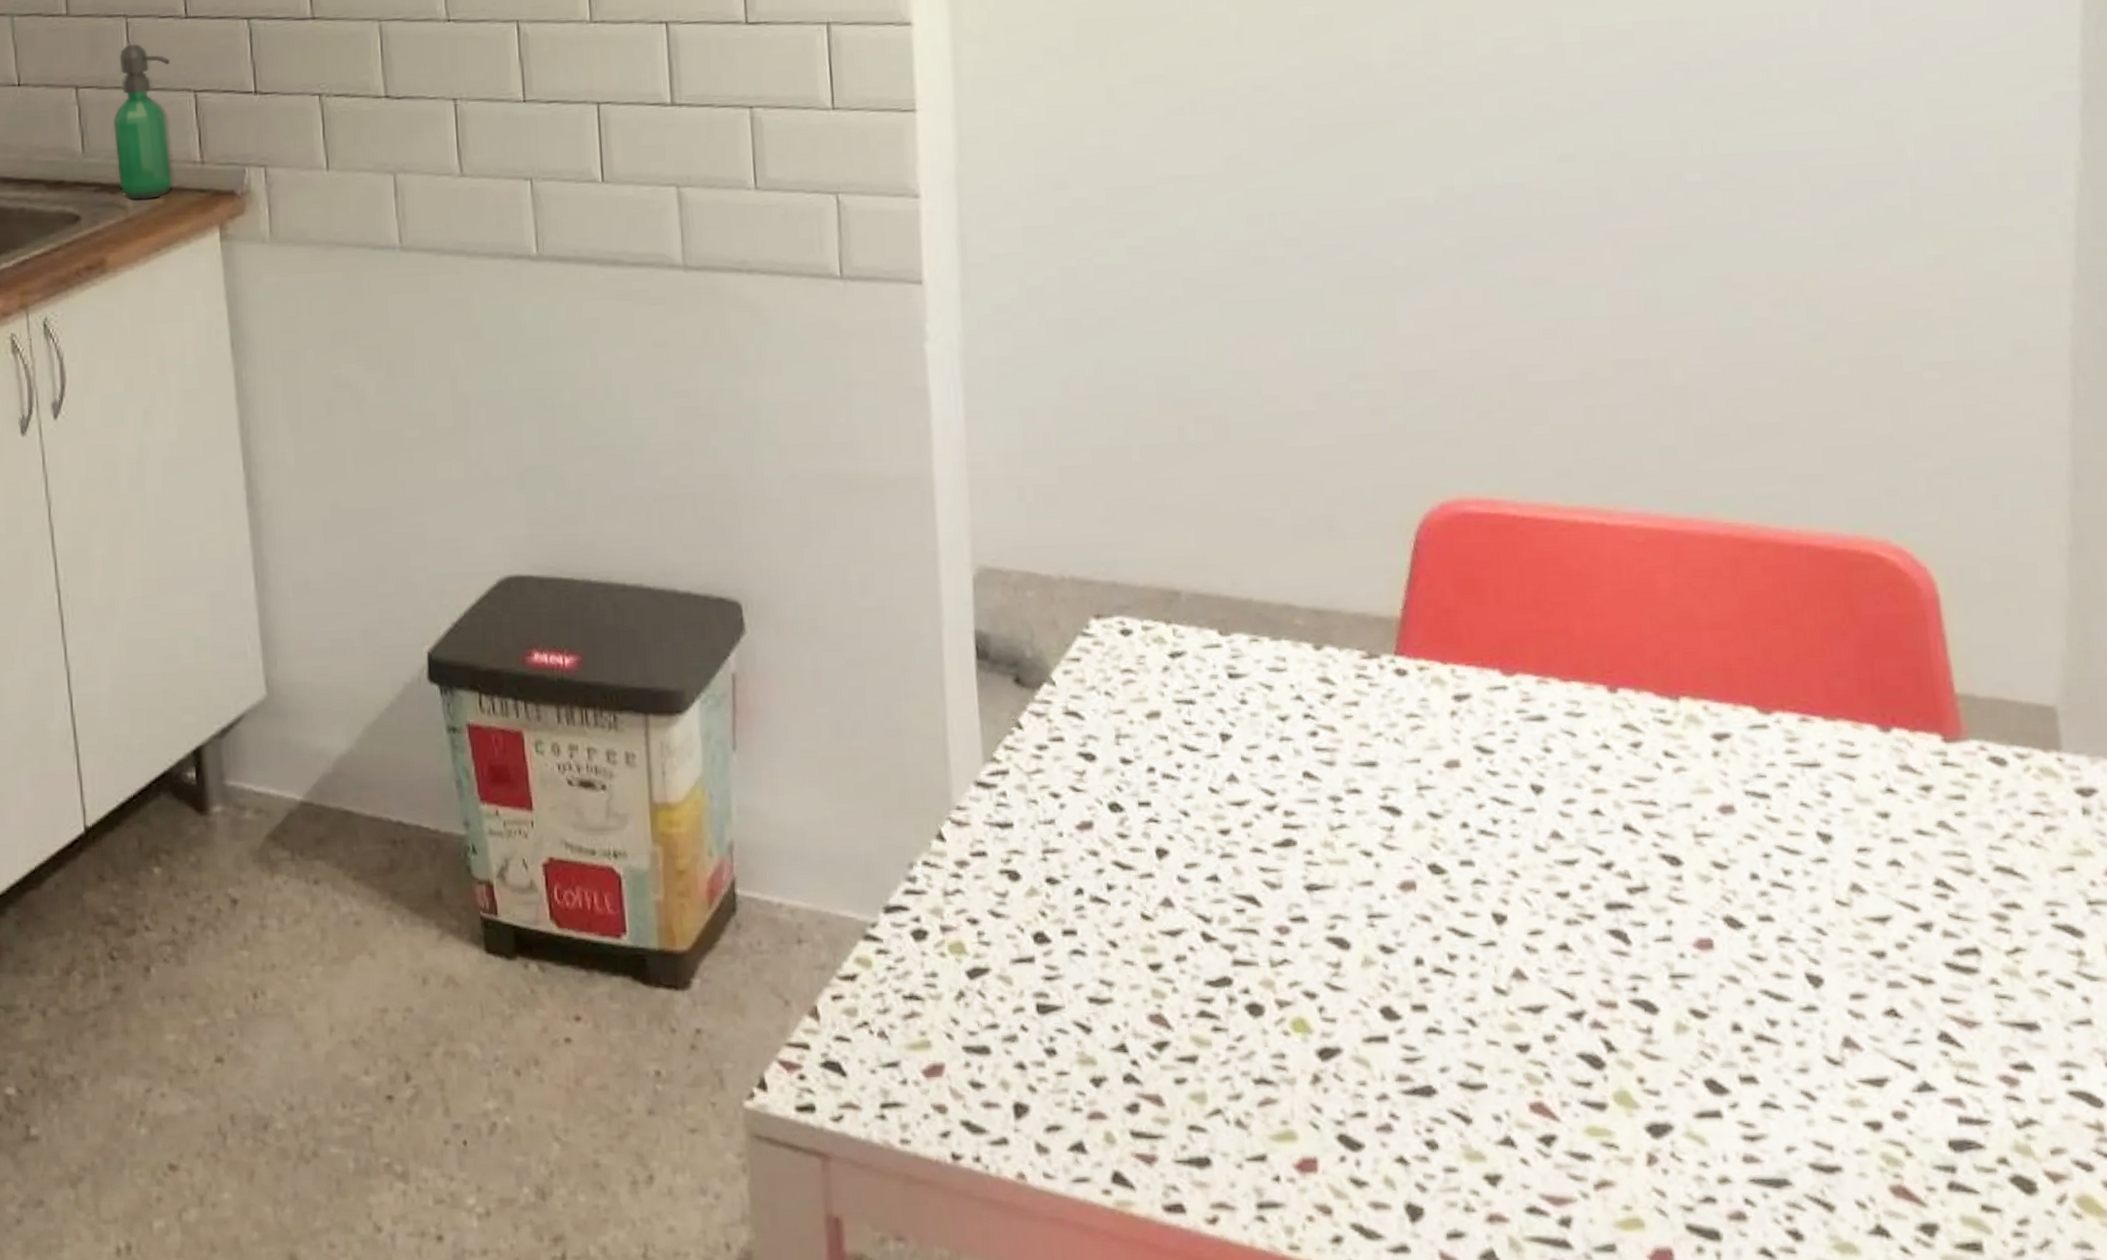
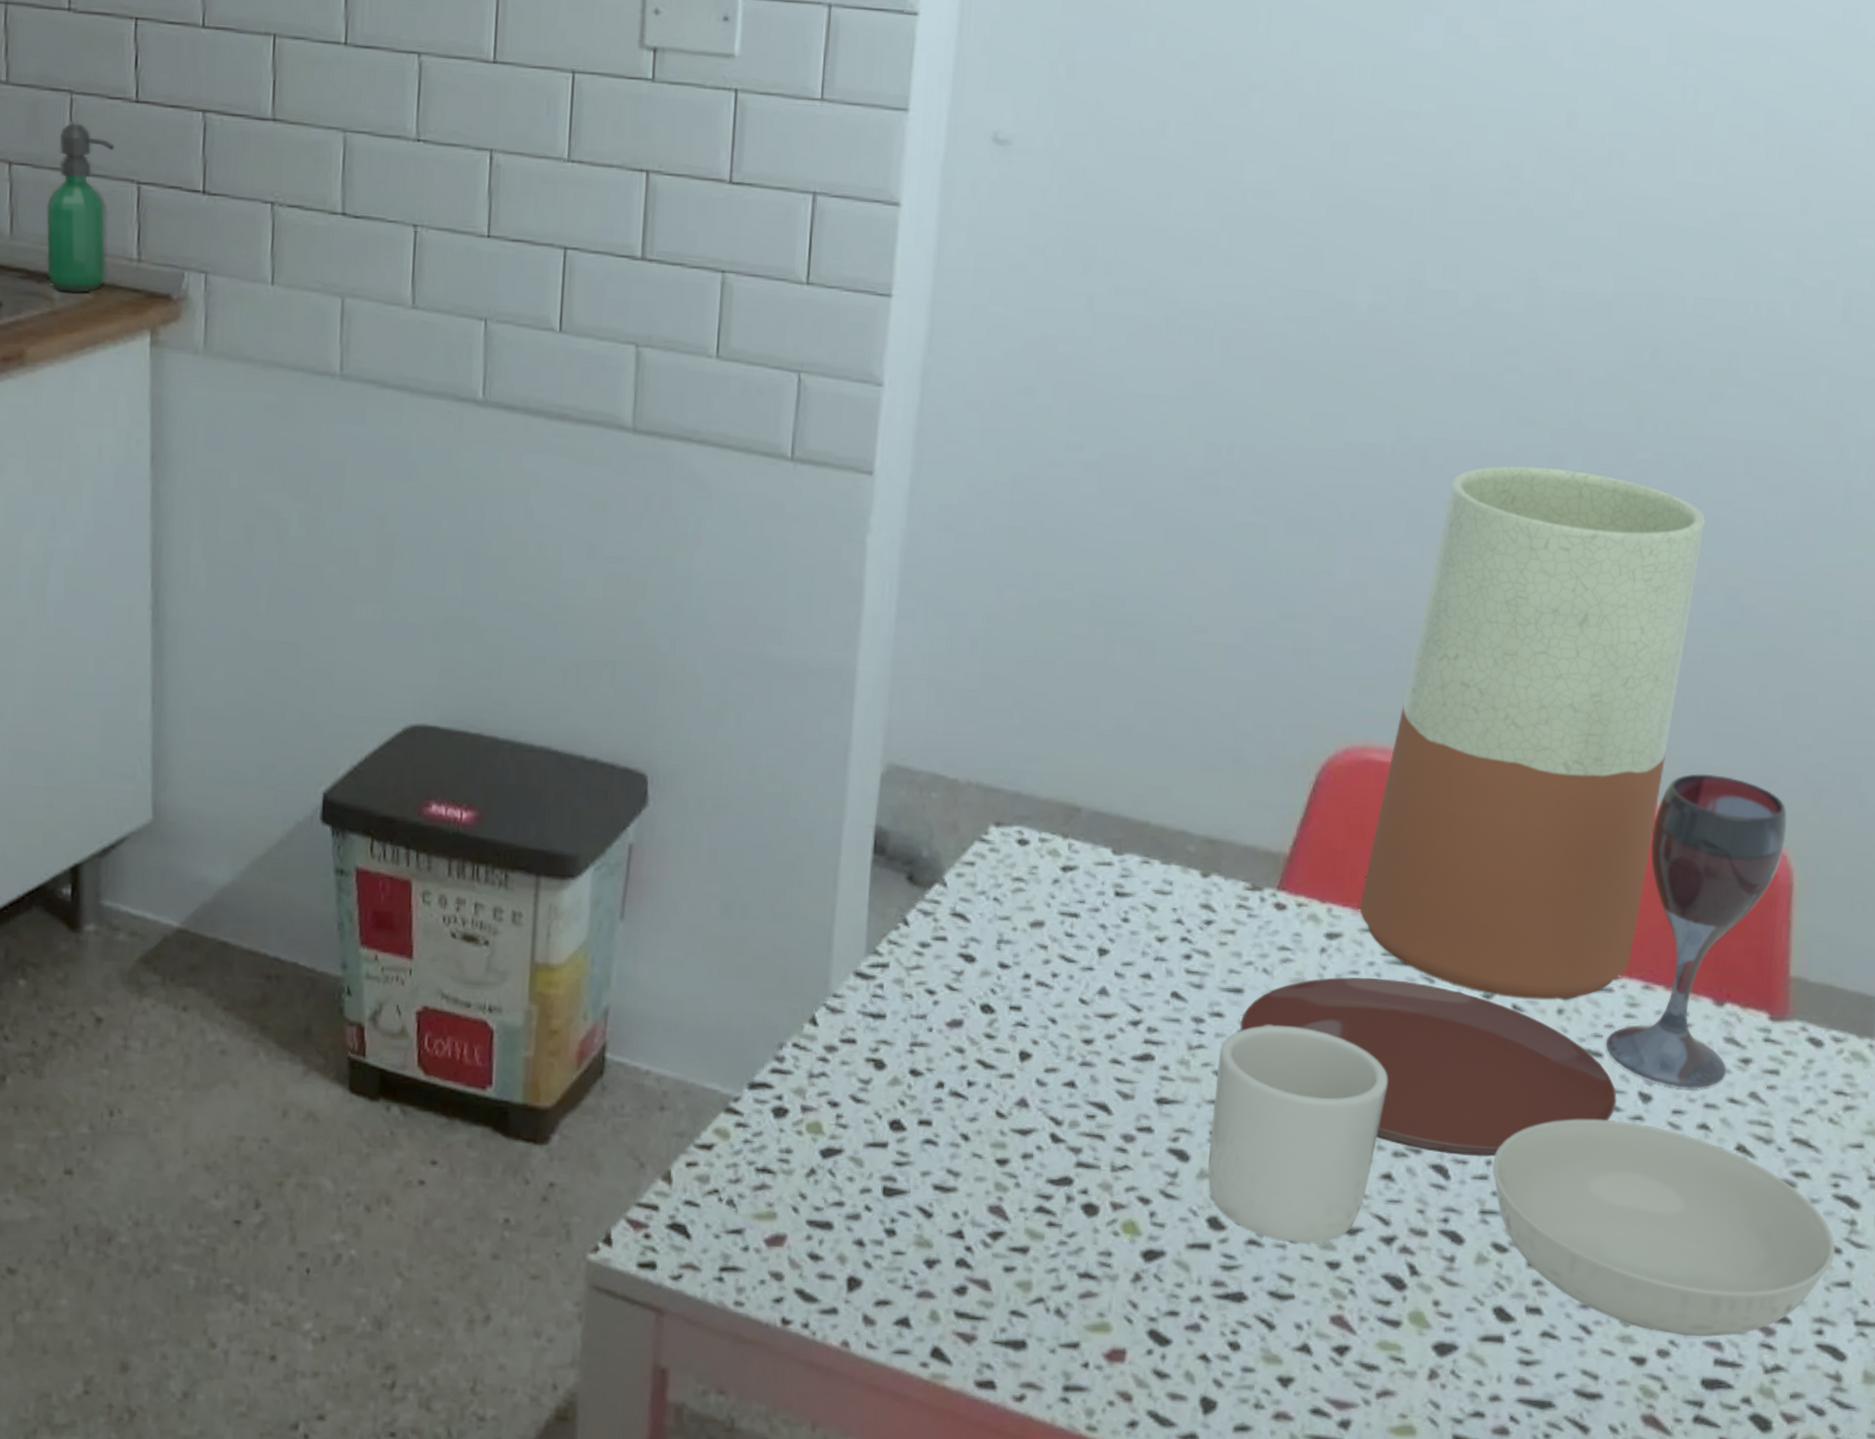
mug: none [1363,796,1547,1027] -> present [1208,1024,1388,1243]
plate: none [1380,736,1796,918] -> present [1240,976,1618,1157]
vase: none [1483,199,1782,744] -> present [1359,465,1706,1000]
bowl: none [1673,864,2068,1095] -> present [1492,1119,1836,1337]
cup: none [1770,490,1922,824] -> present [1605,773,1788,1089]

